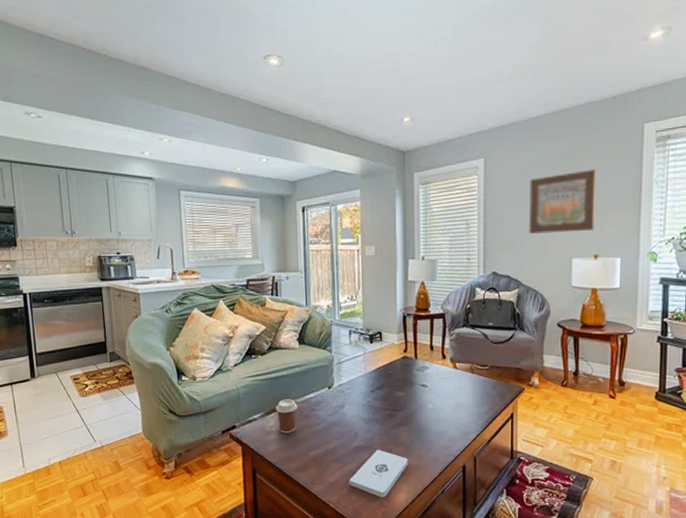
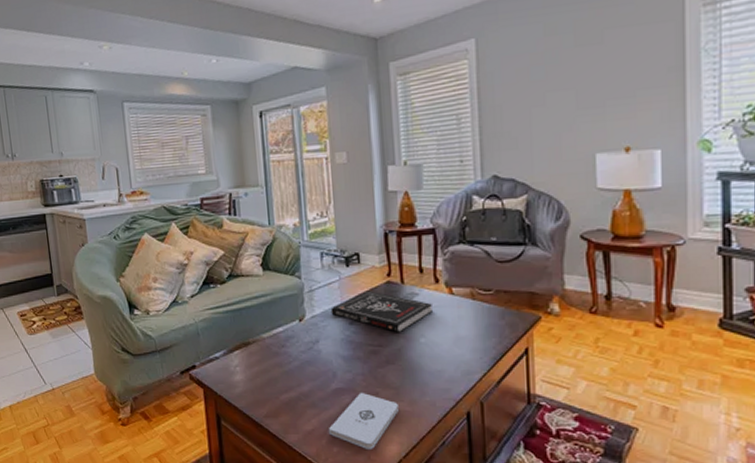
coffee cup: present [276,399,297,434] -> none [240,334,264,374]
book: none [355,364,439,400] -> present [330,290,432,333]
wall art: present [529,169,596,234] -> none [535,41,623,126]

